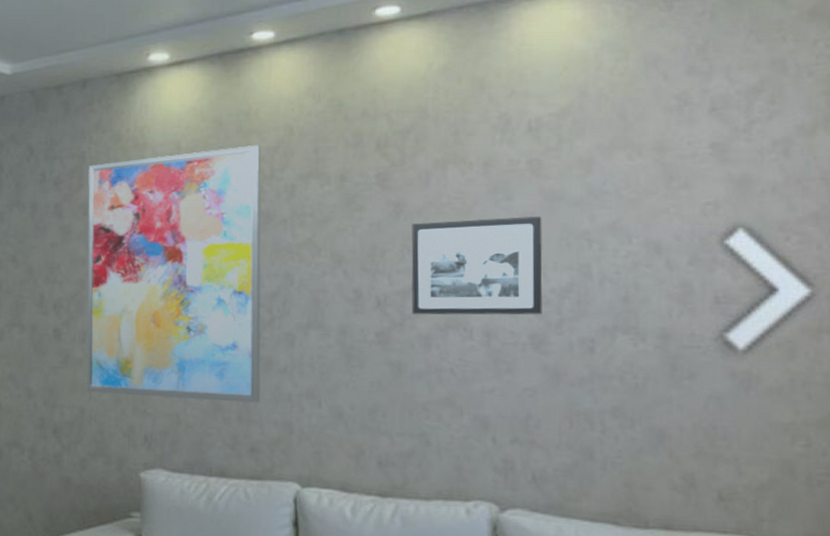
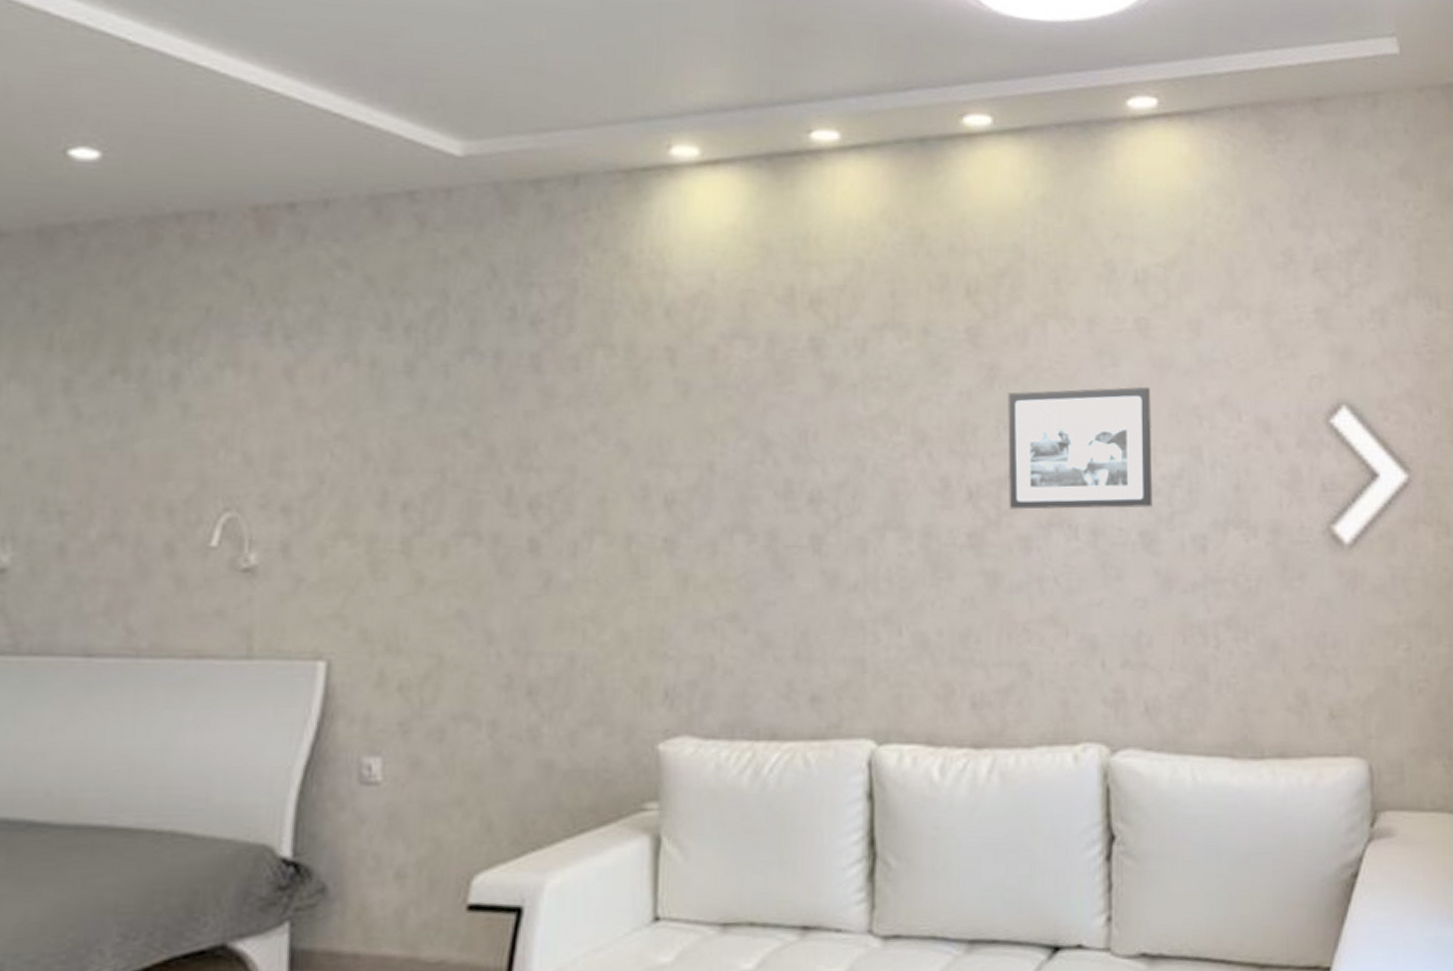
wall art: present [86,145,262,404] -> none [578,281,825,635]

